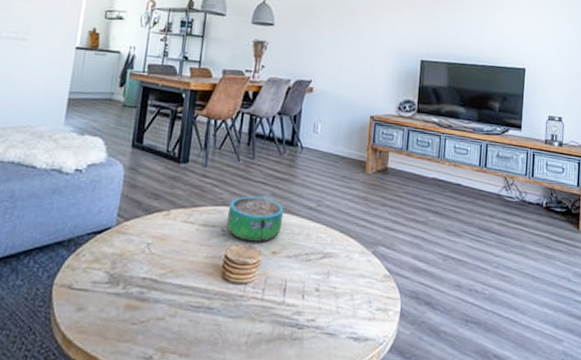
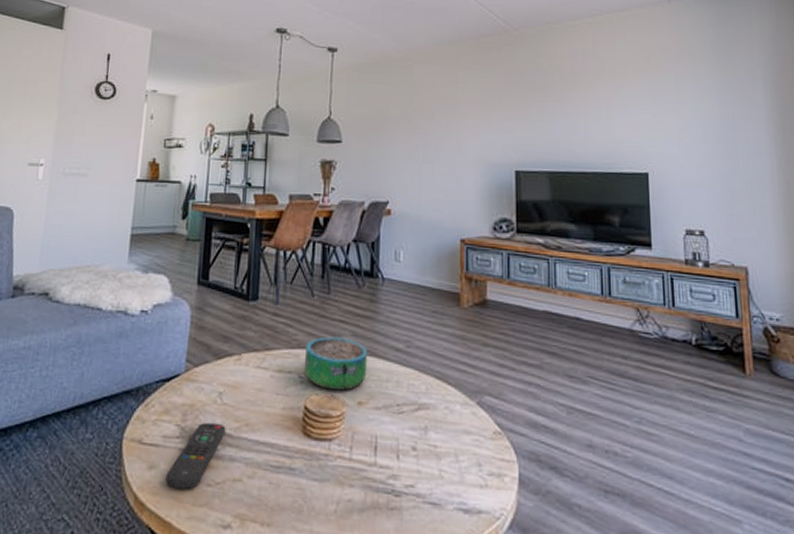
remote control: none [93,269,153,328] -> present [165,422,226,489]

